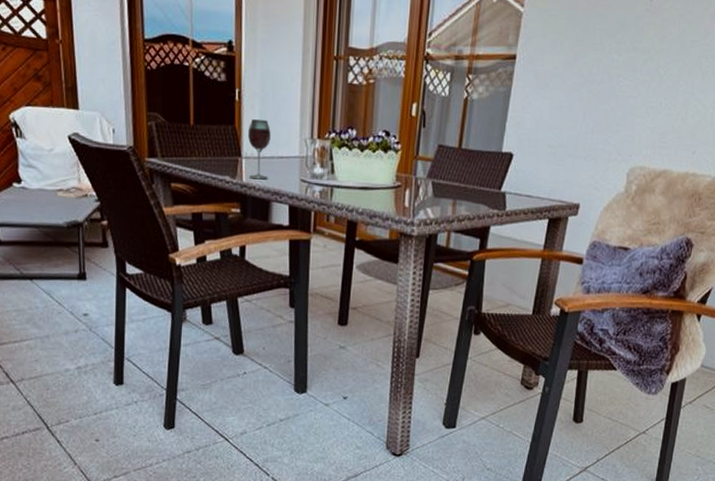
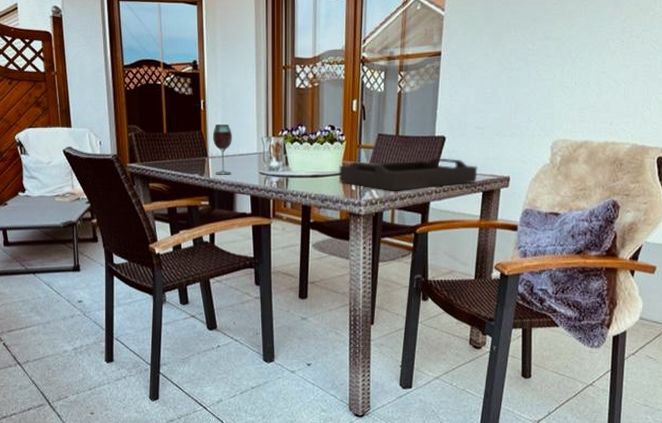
serving tray: none [391,175,546,213] -> present [339,158,478,192]

